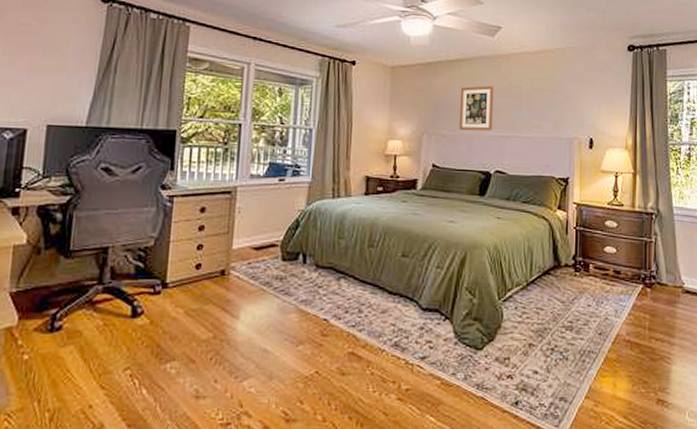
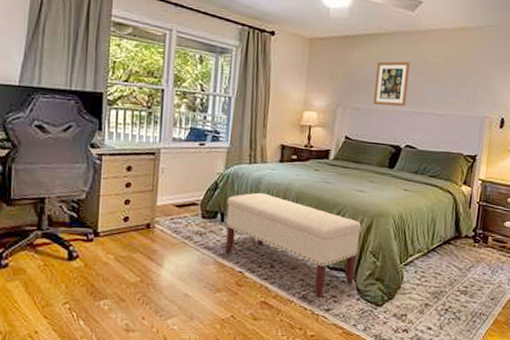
bench: none [308,229,455,345] -> present [225,192,362,298]

